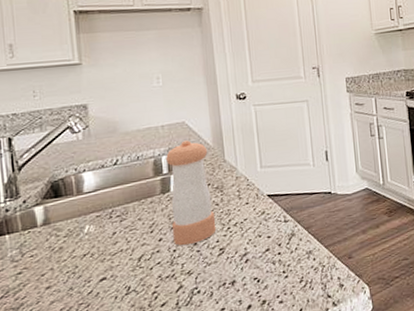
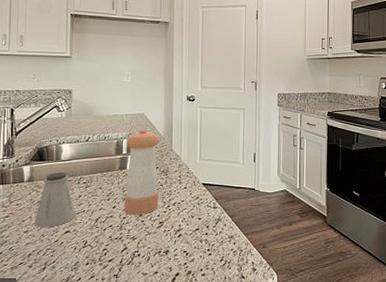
saltshaker: none [58,207,111,280] -> present [34,172,76,227]

